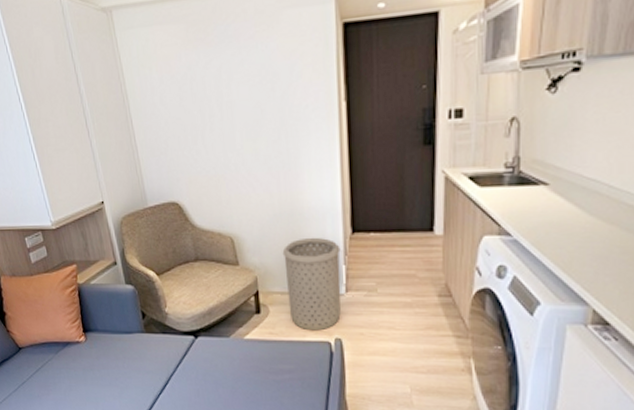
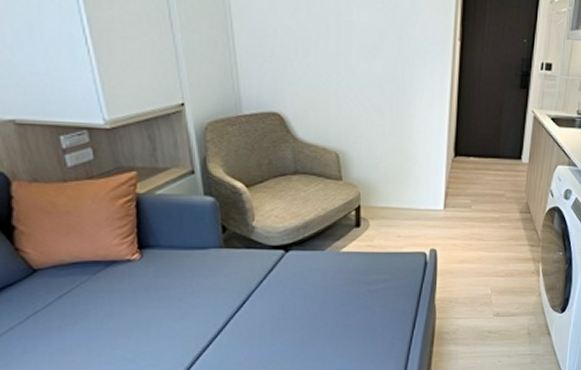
laundry basket: present [282,237,341,331] -> none [388,157,443,243]

